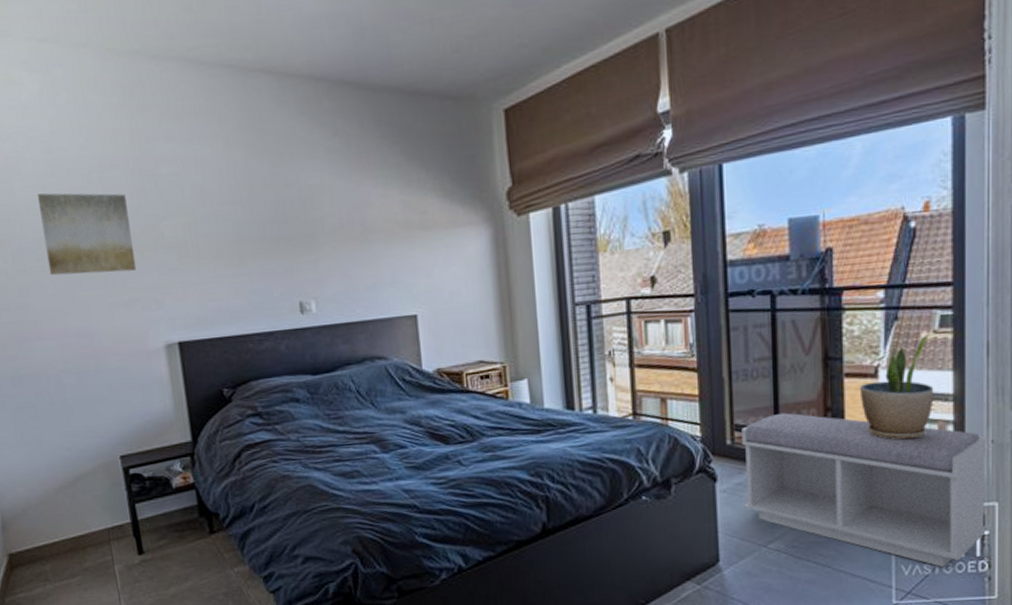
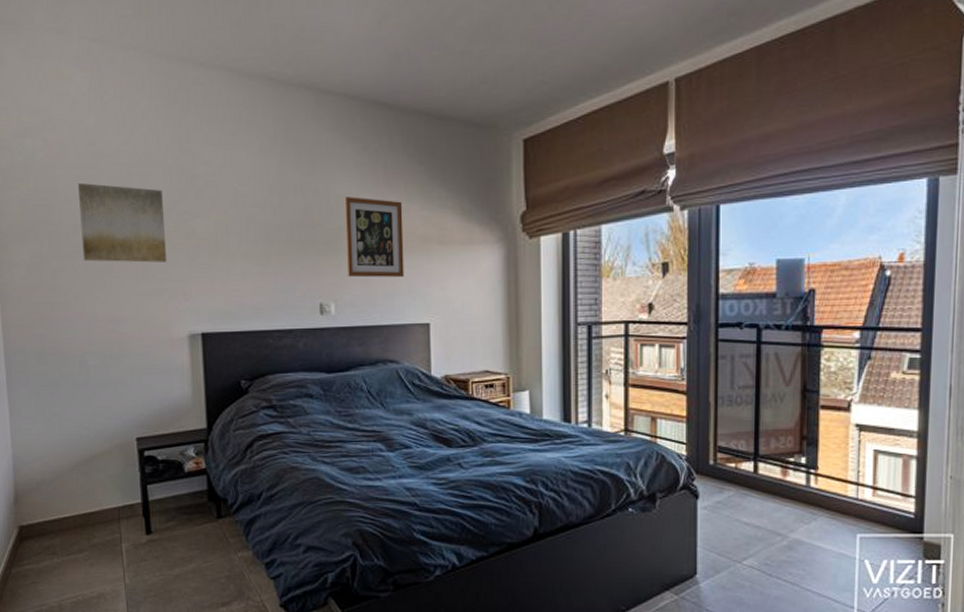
wall art: none [317,185,387,272] -> present [344,197,404,278]
bench: present [741,413,988,567] -> none [723,438,947,592]
potted plant: present [859,333,934,440] -> none [833,373,901,470]

